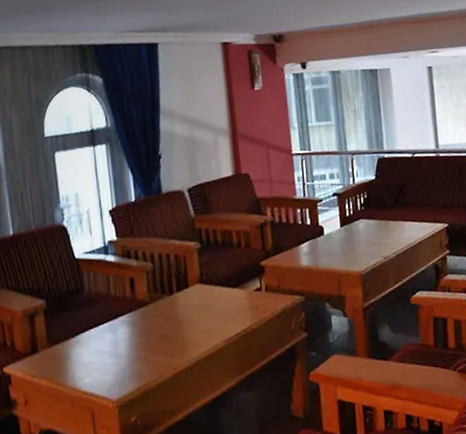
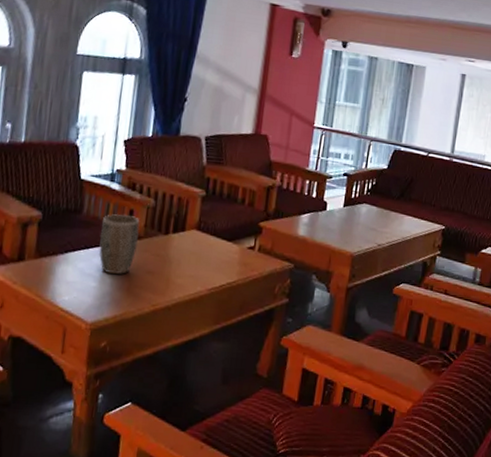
plant pot: none [106,284,146,347] -> present [98,213,141,275]

